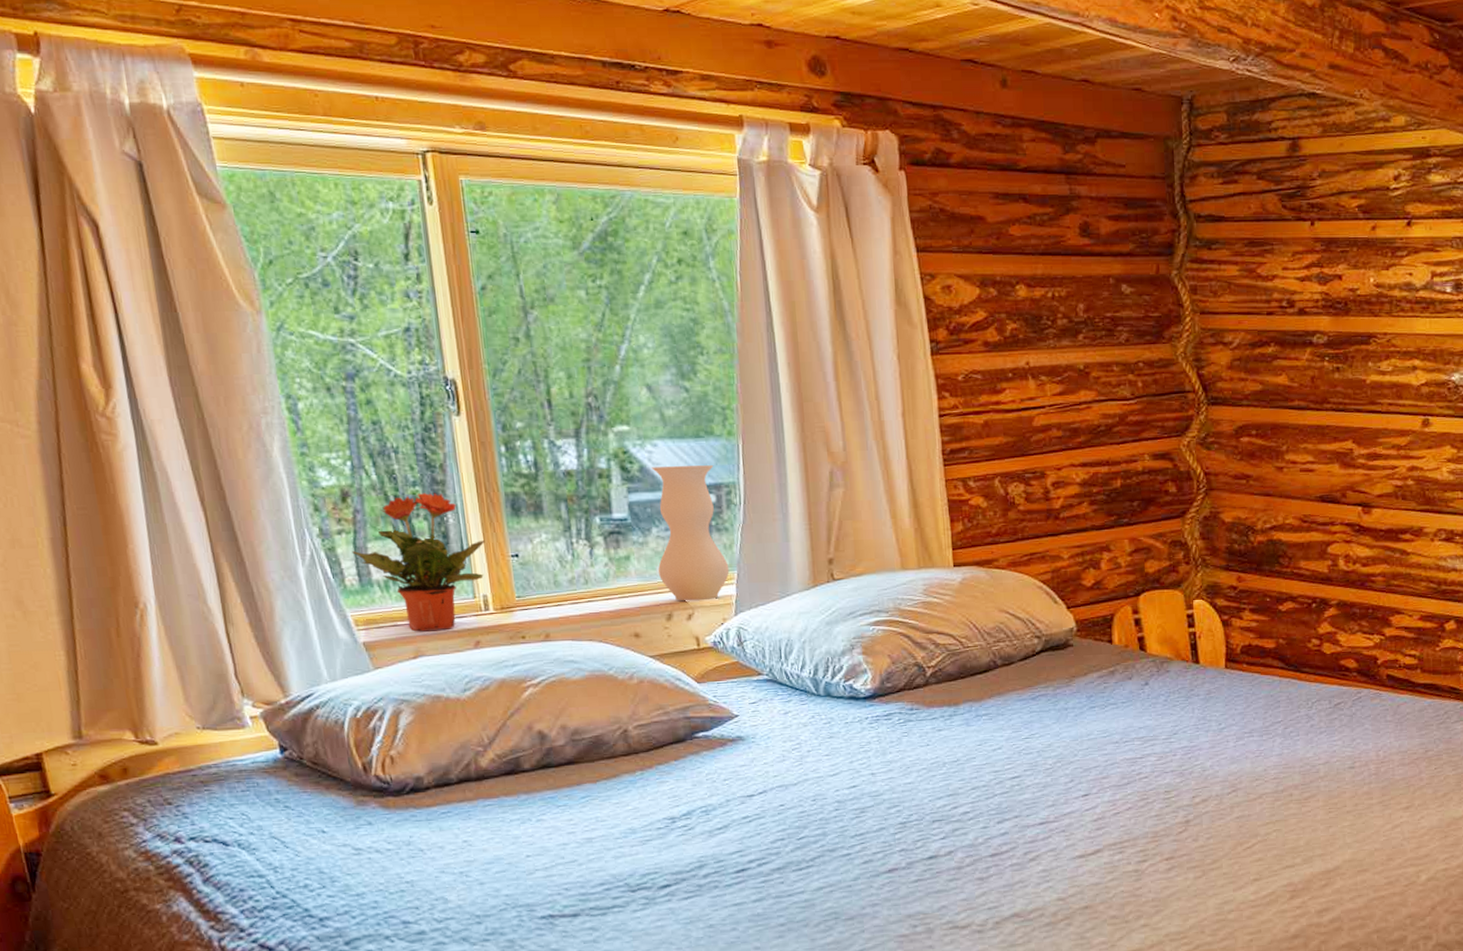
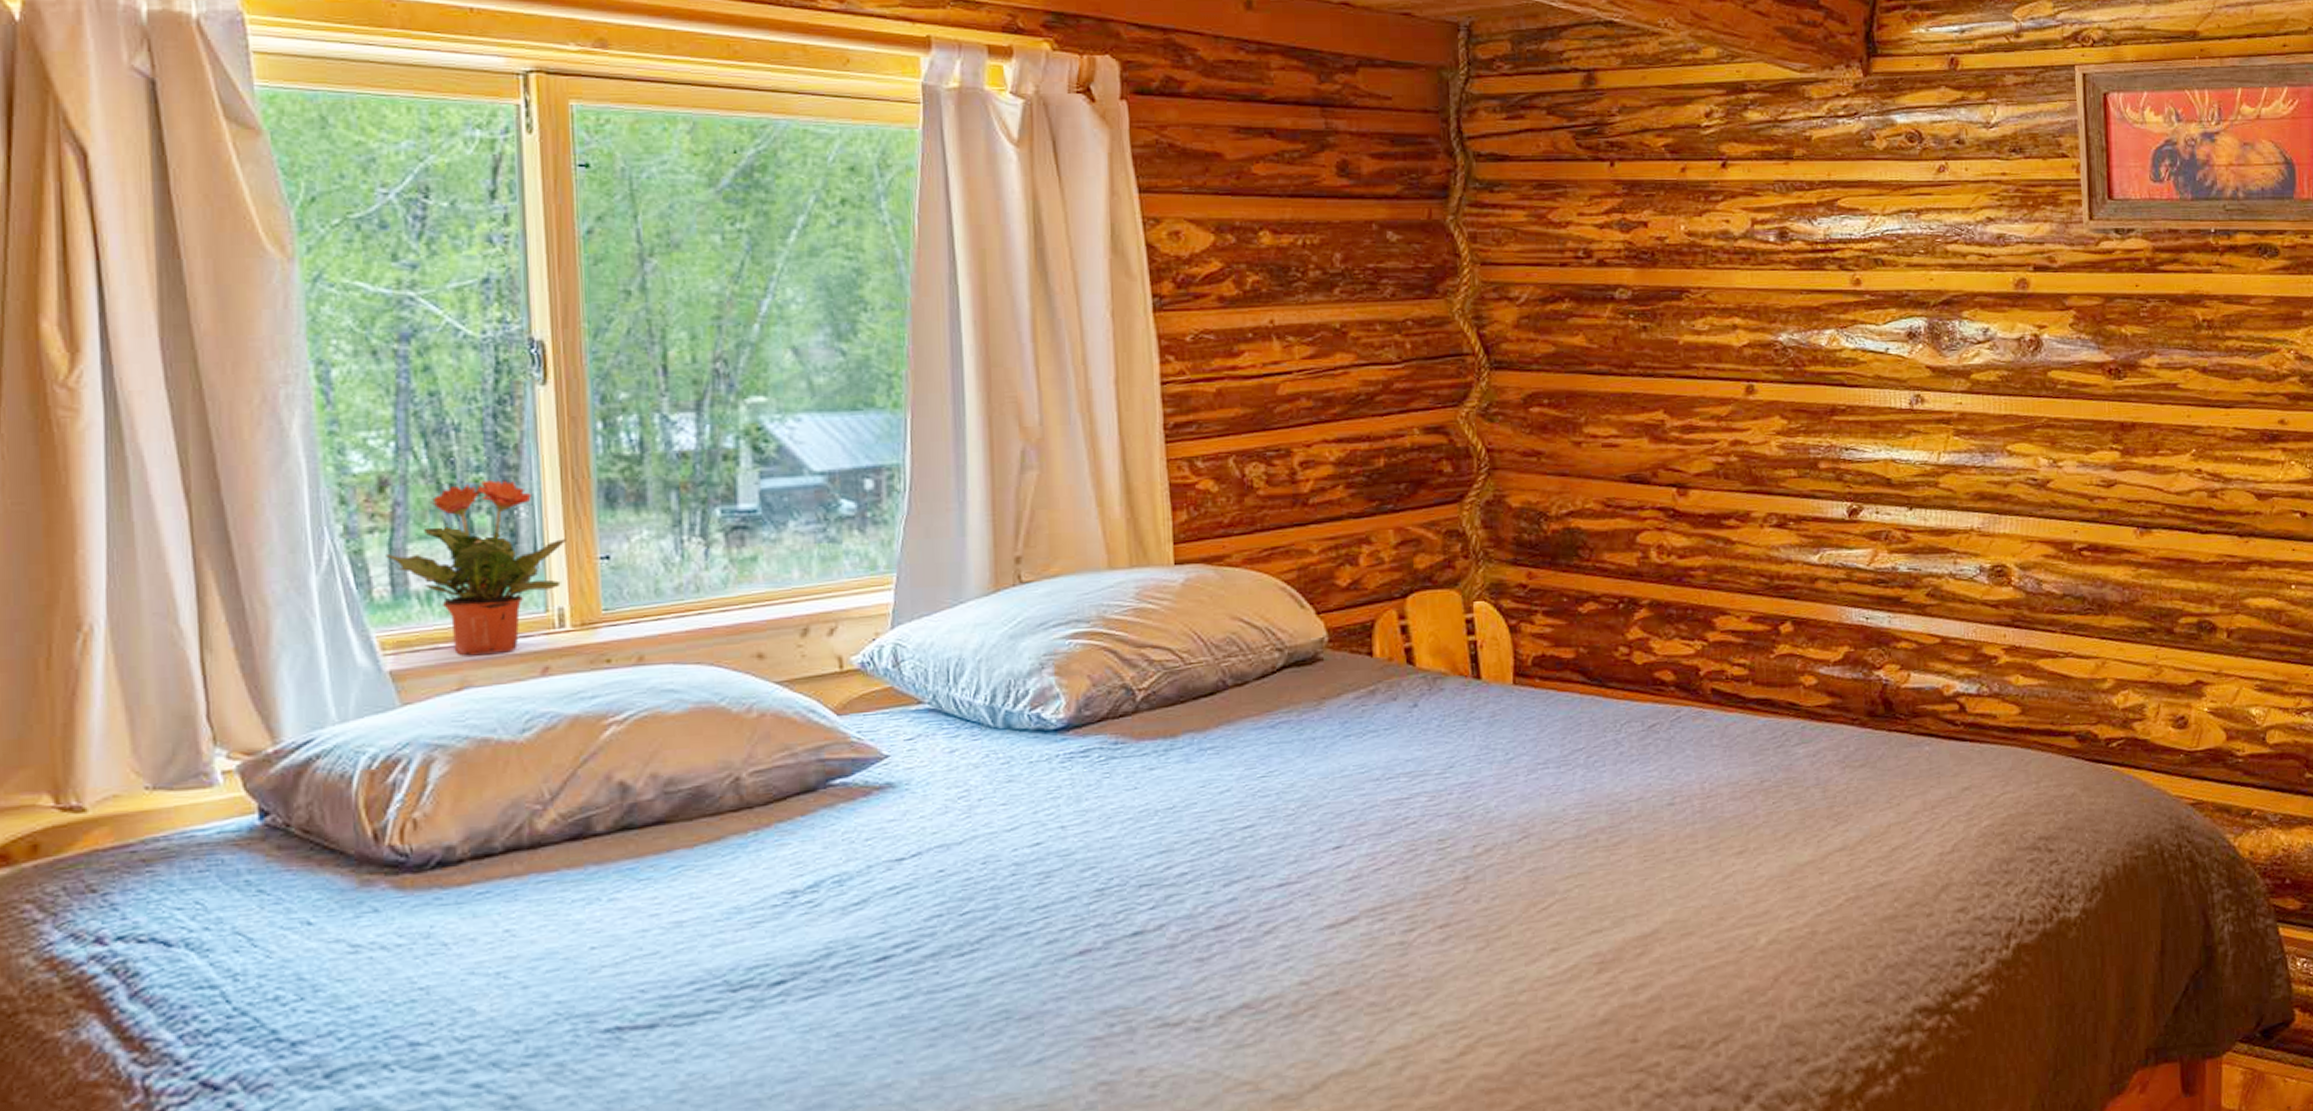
vase: present [651,465,730,602] -> none [793,444,887,612]

